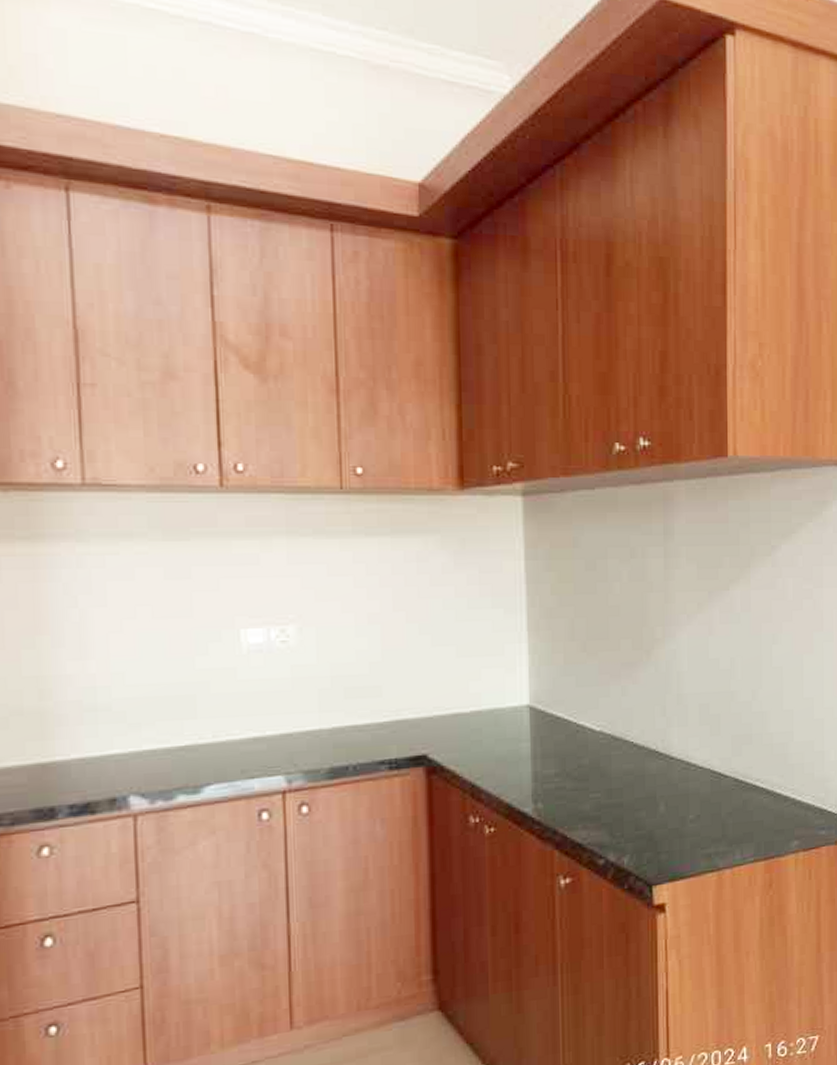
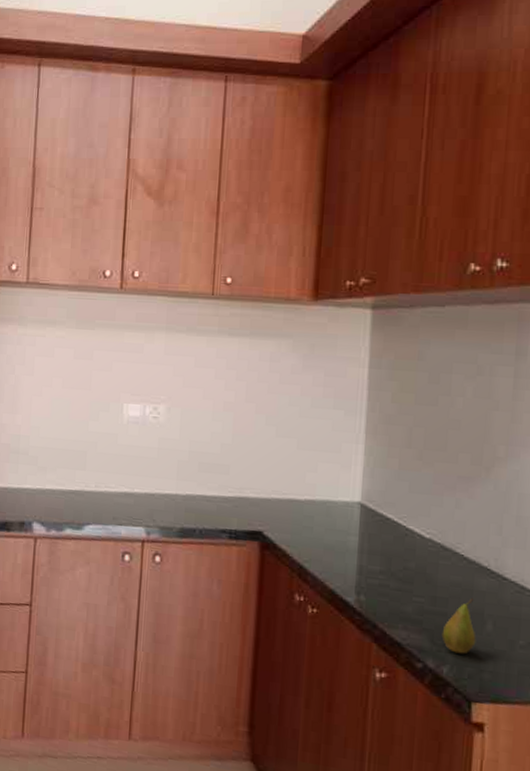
fruit: none [619,783,651,842] -> present [441,598,476,654]

